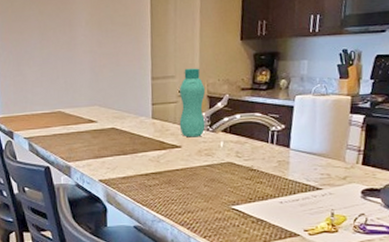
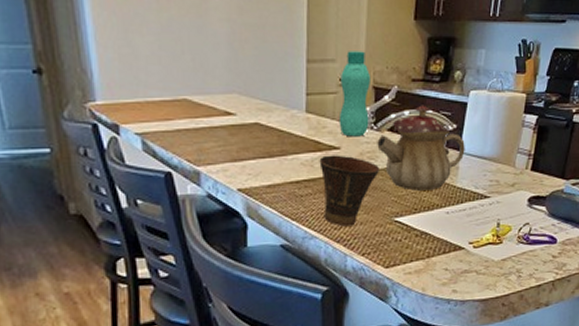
cup: none [164,152,217,212] -> present [319,155,380,227]
teapot: none [213,109,295,183] -> present [377,105,465,191]

